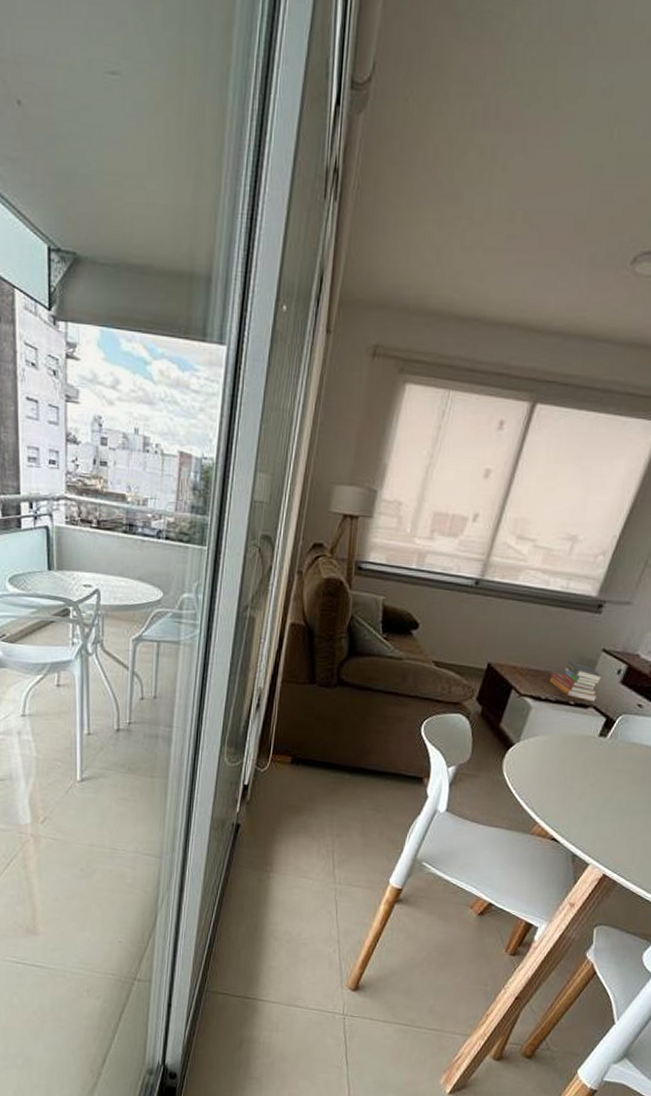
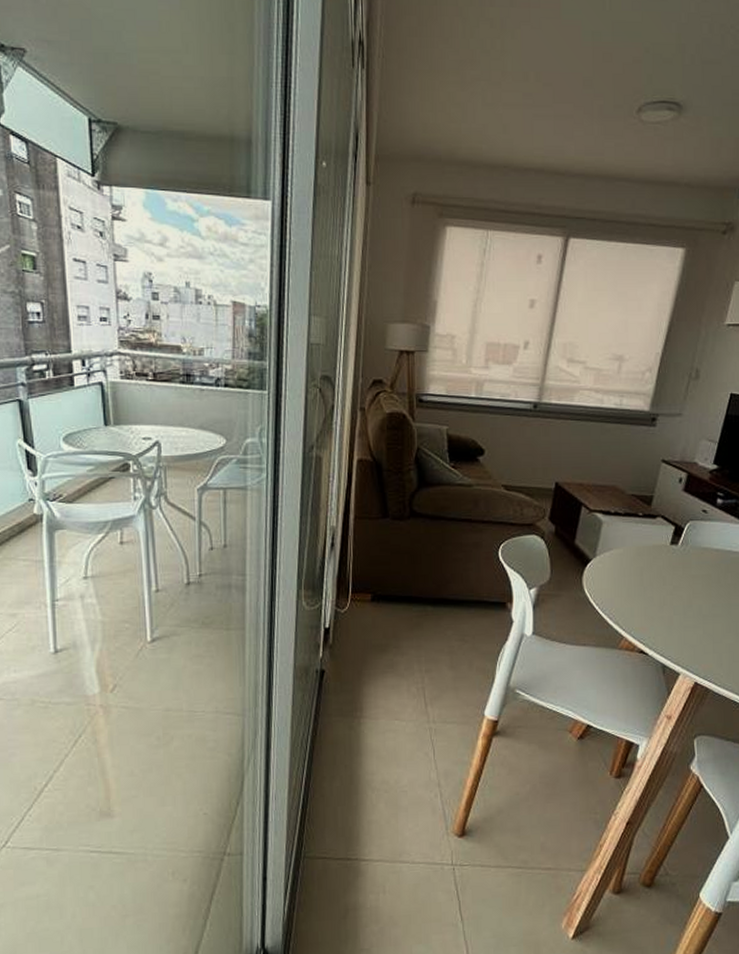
books: present [550,661,602,702] -> none [617,474,665,511]

